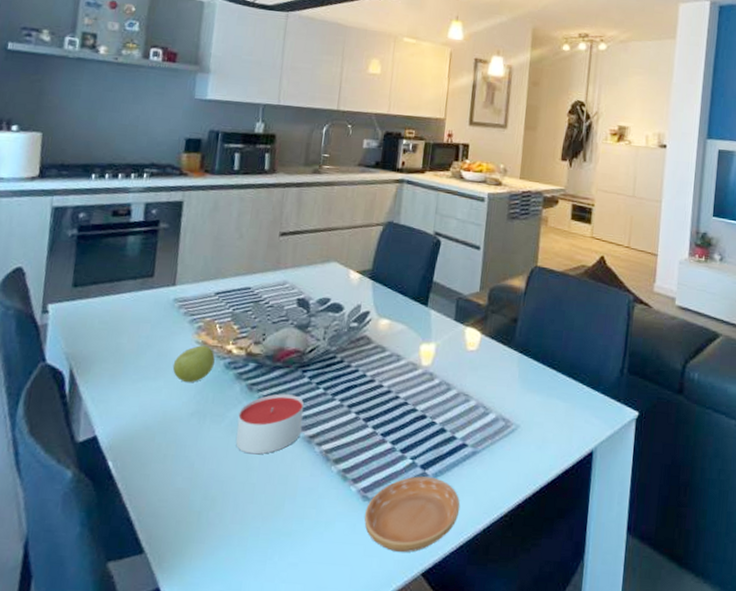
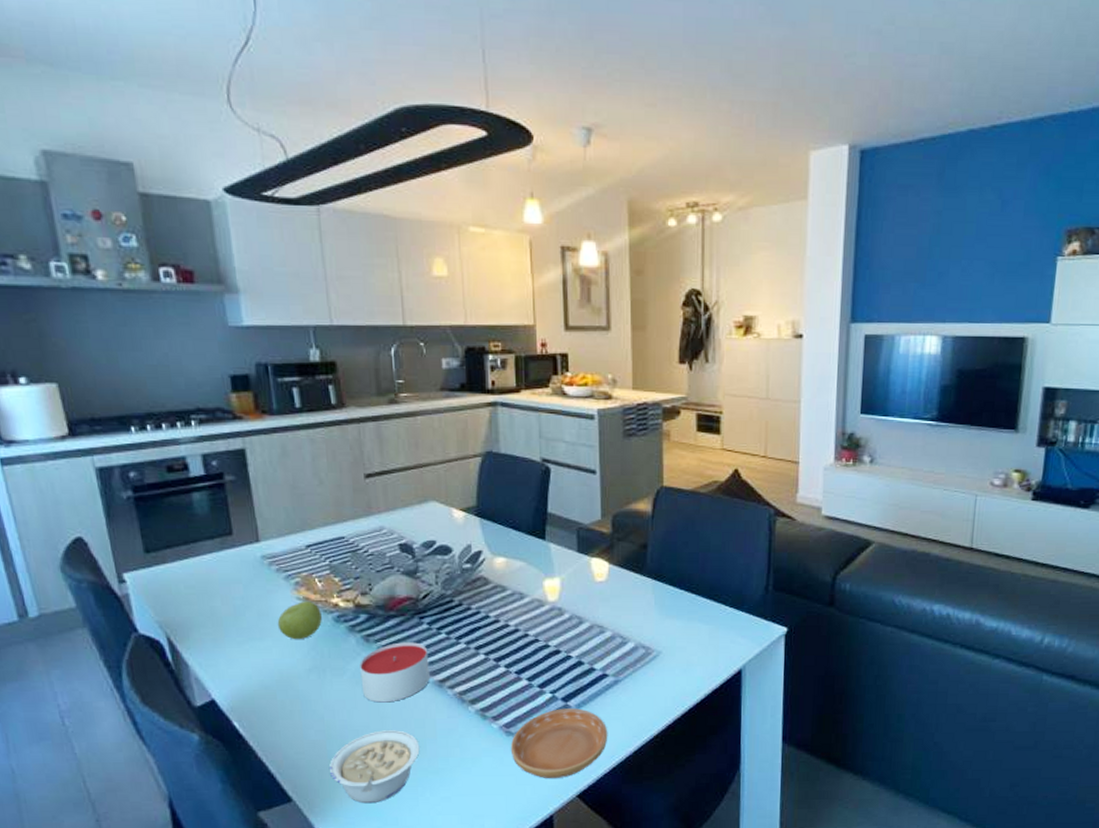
legume: none [186,483,279,563] -> present [328,730,420,804]

